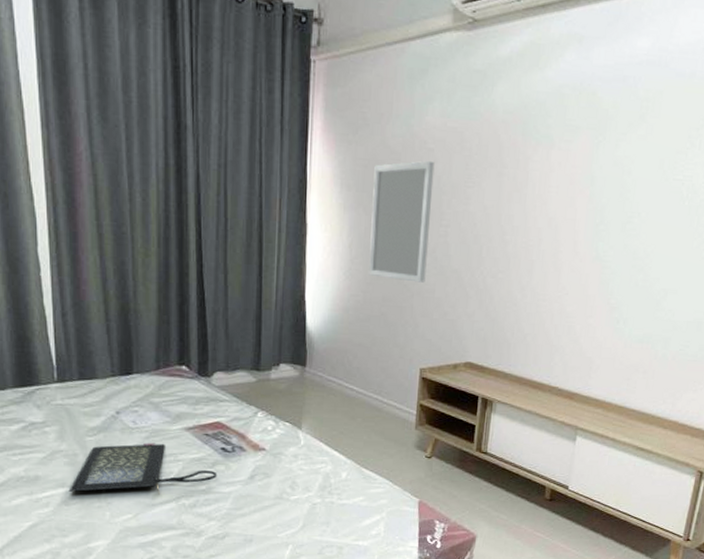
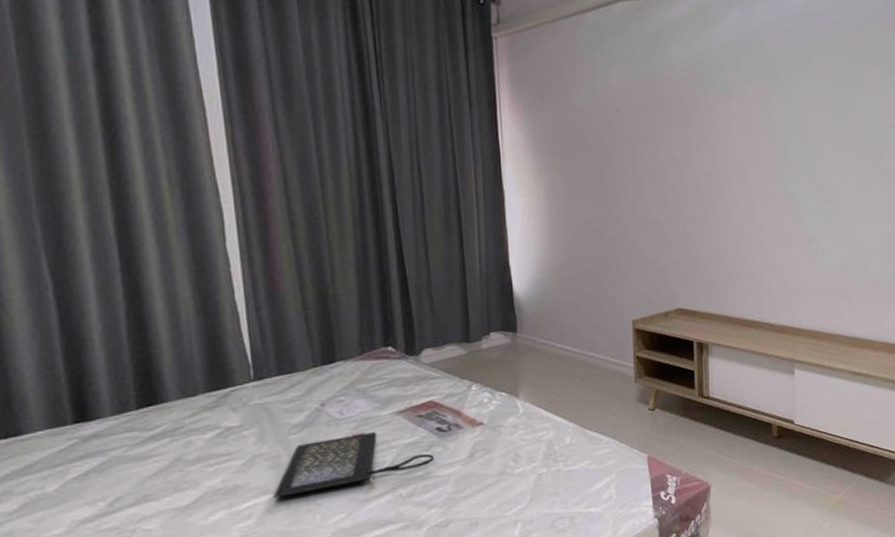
home mirror: present [369,160,435,283] -> none [564,119,627,236]

